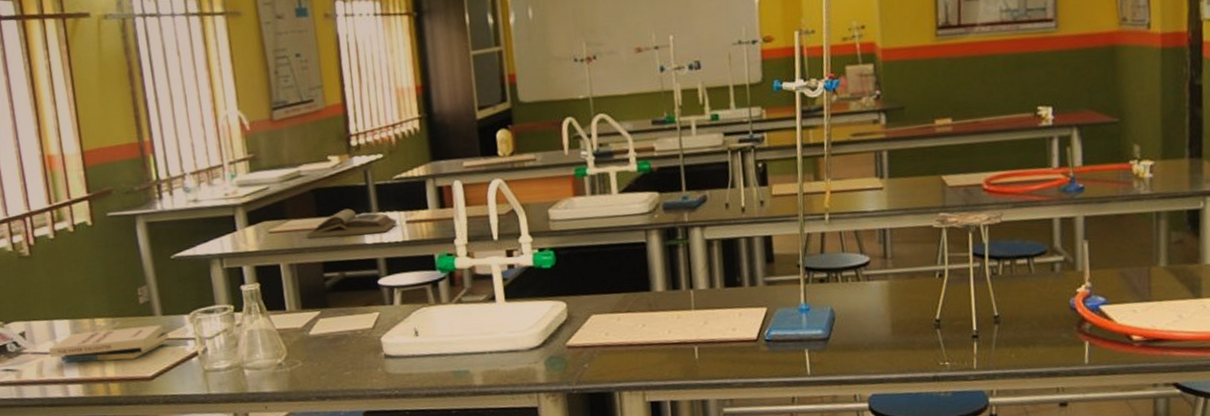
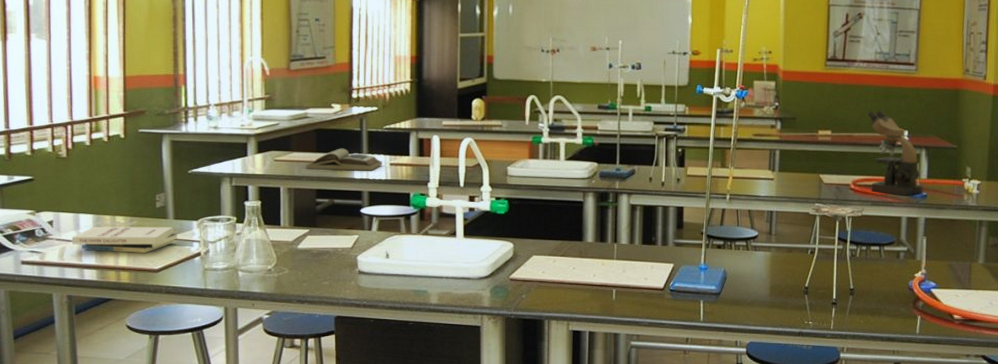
microscope: none [997,84,1079,193] -> present [867,110,923,197]

